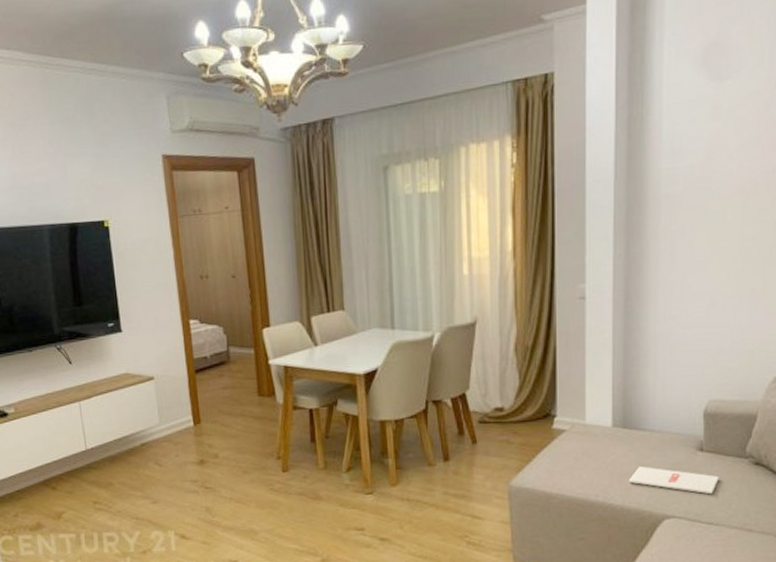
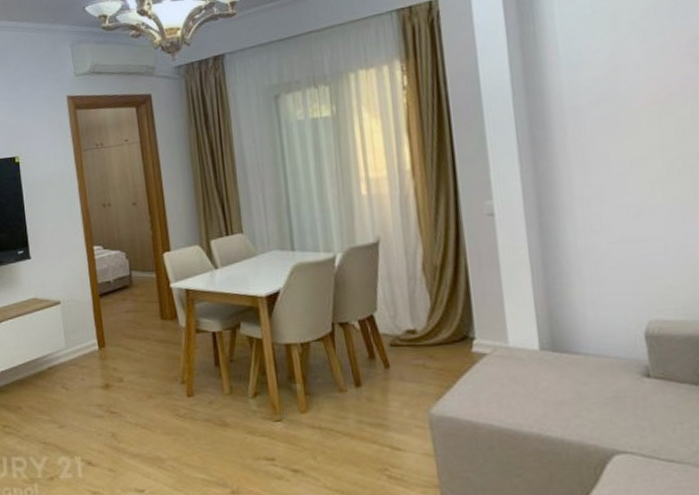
magazine: present [628,467,719,495] -> none [565,394,674,427]

